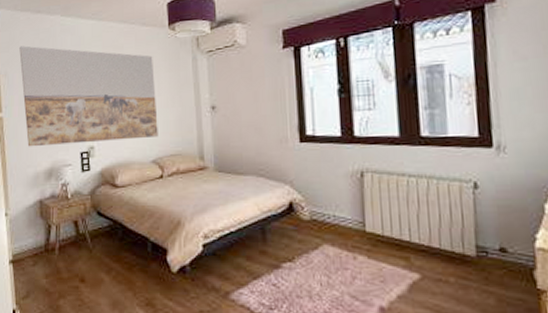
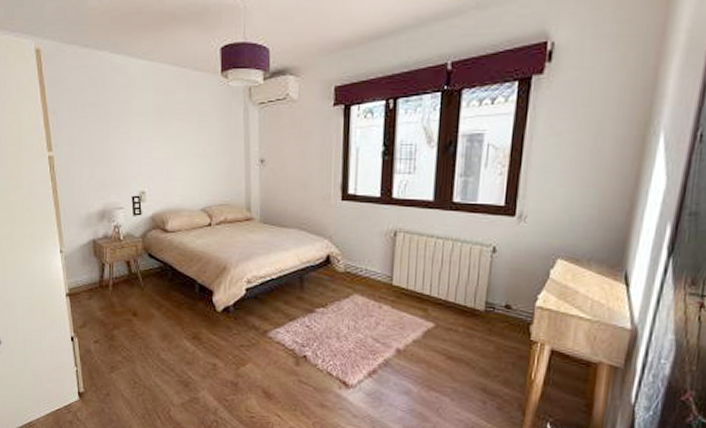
wall art: present [19,46,158,147] -> none [67,82,208,188]

